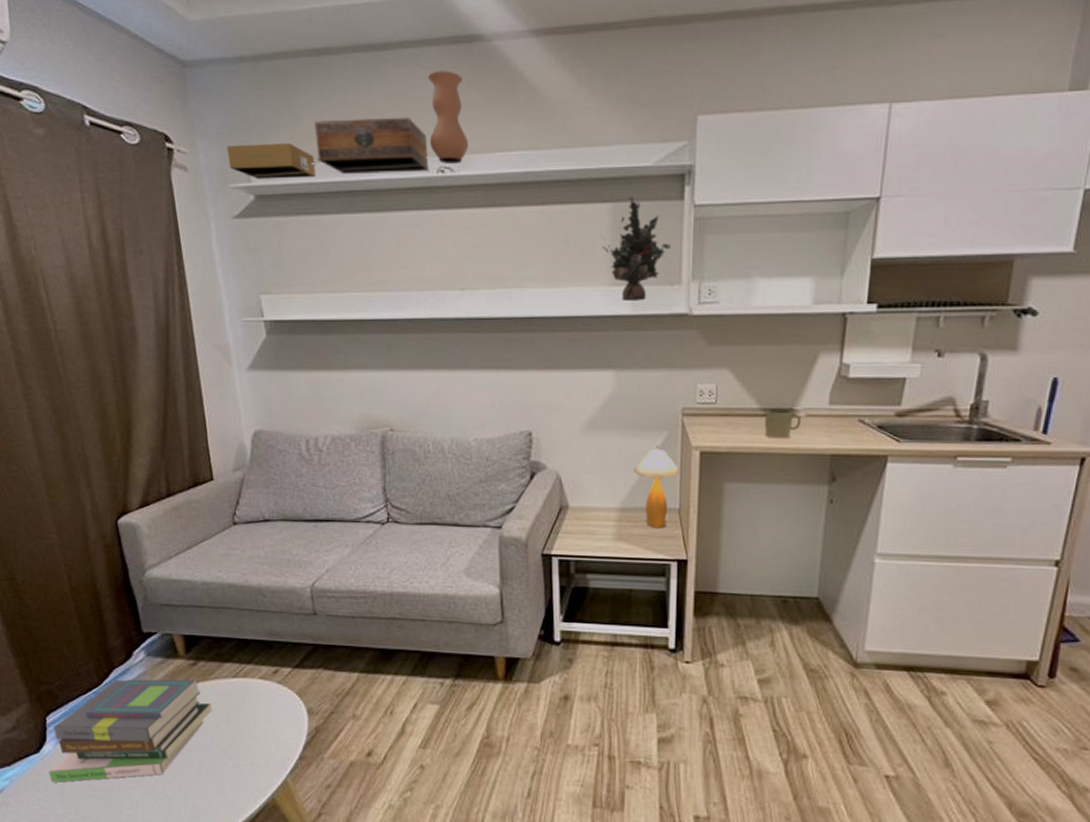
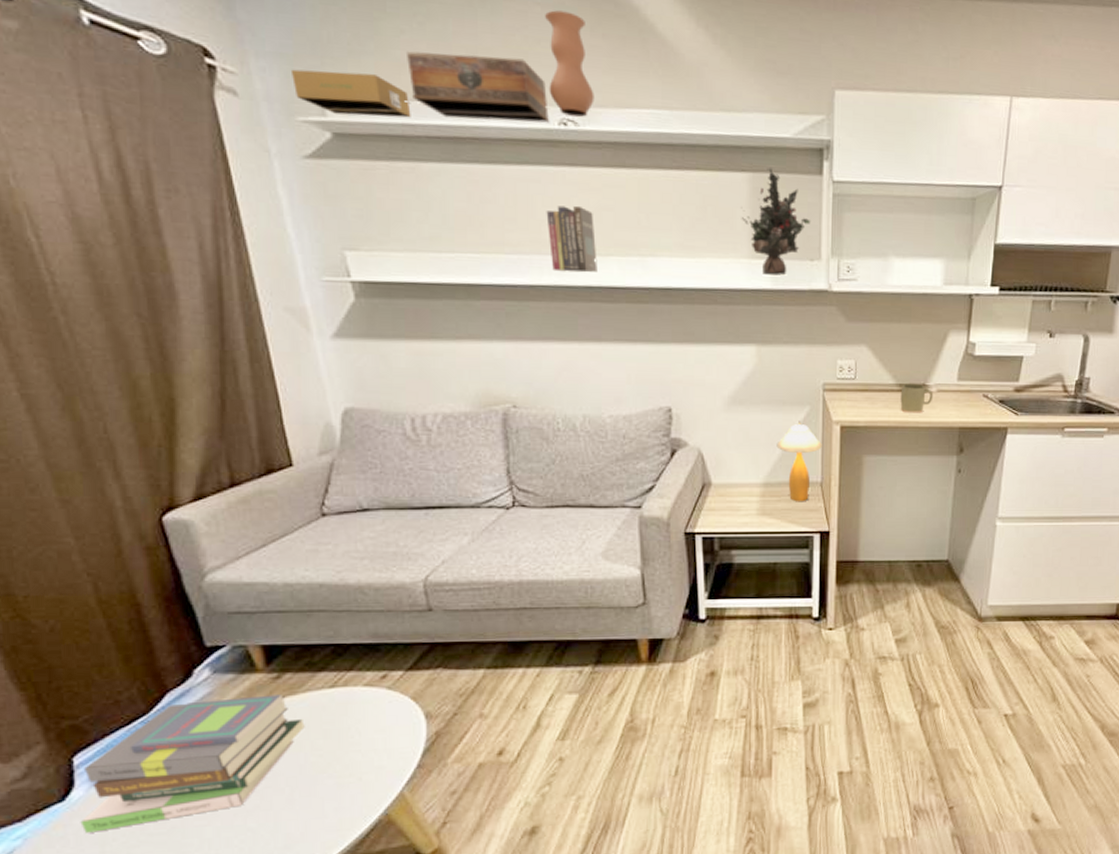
books: none [424,244,468,306] -> present [546,205,597,273]

